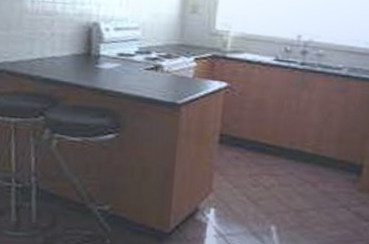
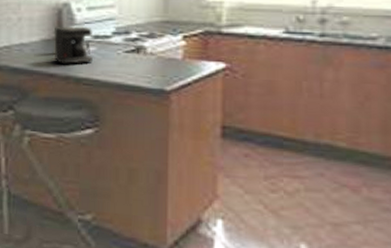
coffee maker: none [83,44,119,78] -> present [54,26,93,64]

